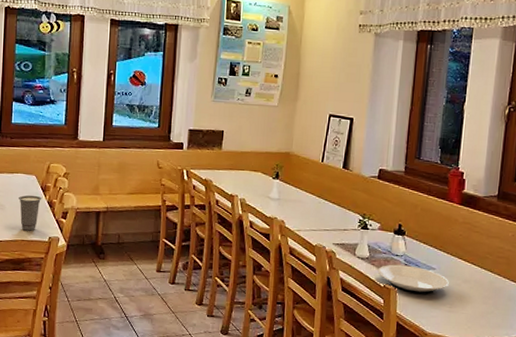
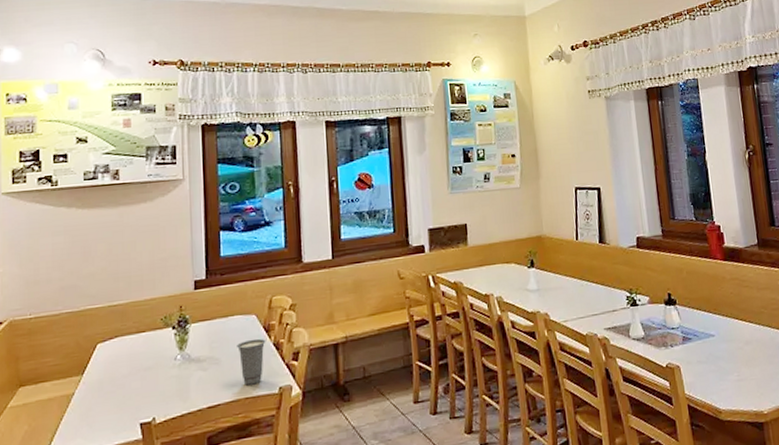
plate: present [377,264,449,294] -> none [656,337,732,369]

